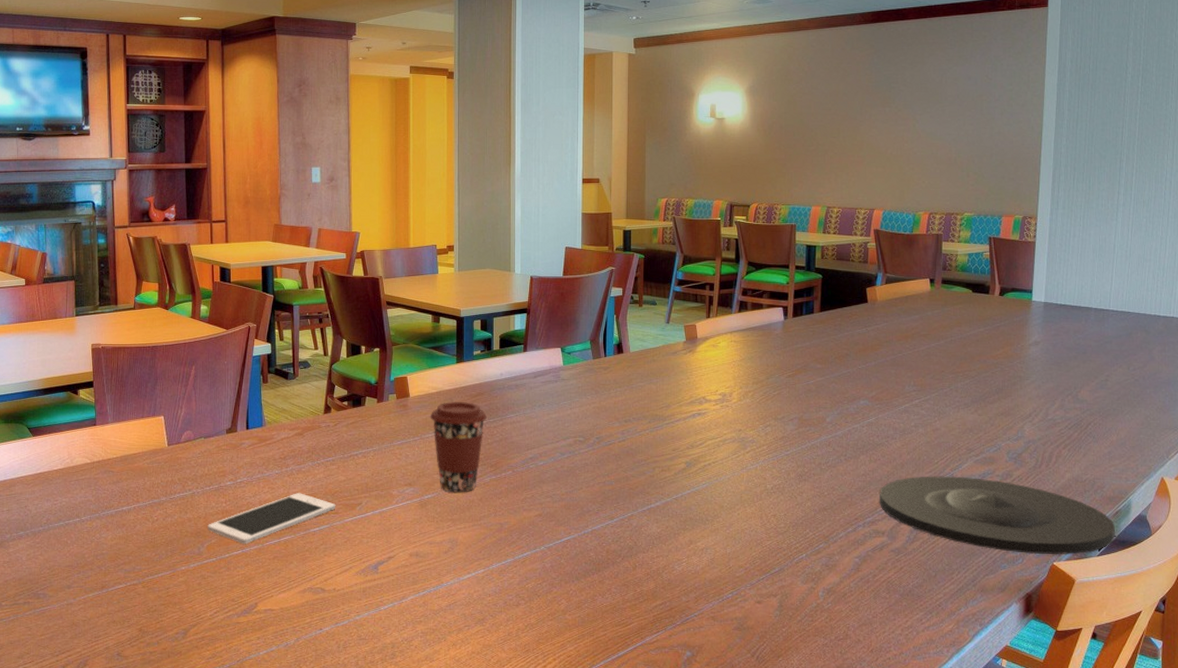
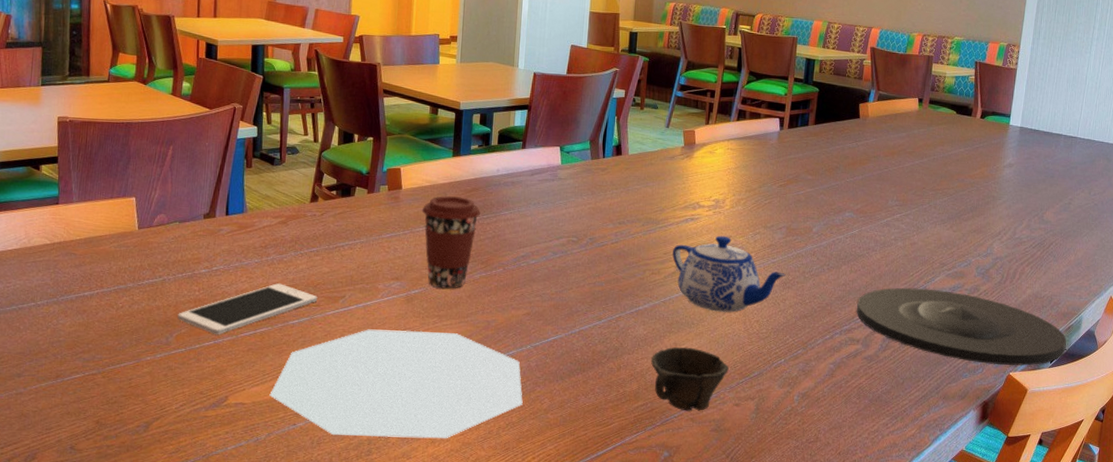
plate: none [296,535,540,642] -> present [269,329,523,439]
cup: none [667,544,748,610] -> present [651,346,729,412]
teapot: none [682,429,801,507] -> present [672,235,786,313]

